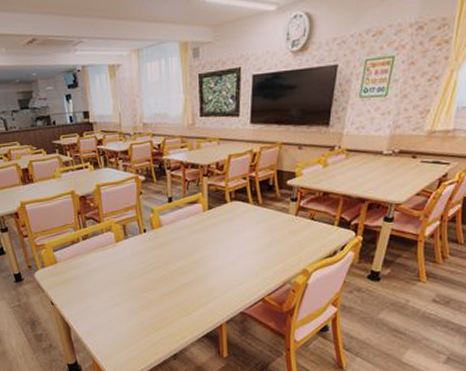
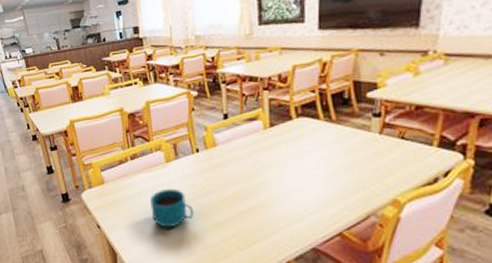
cup: none [102,266,142,301] -> present [150,188,194,228]

